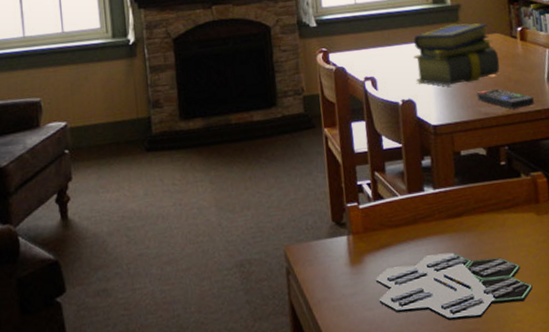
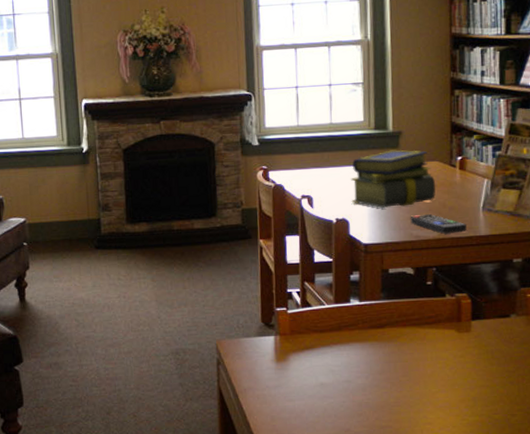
board game: present [376,252,533,321] -> none [299,358,446,418]

